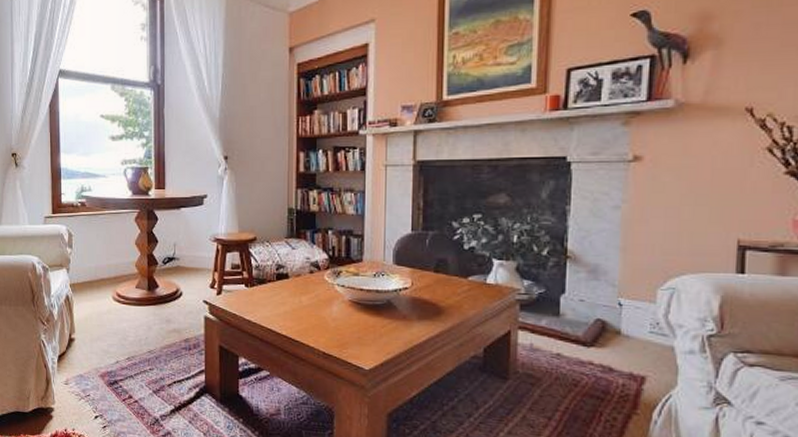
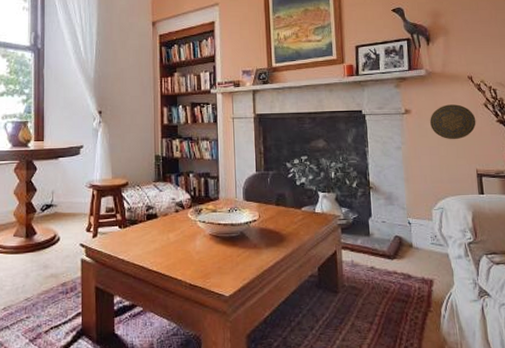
decorative plate: none [671,148,749,198] -> present [430,104,476,140]

